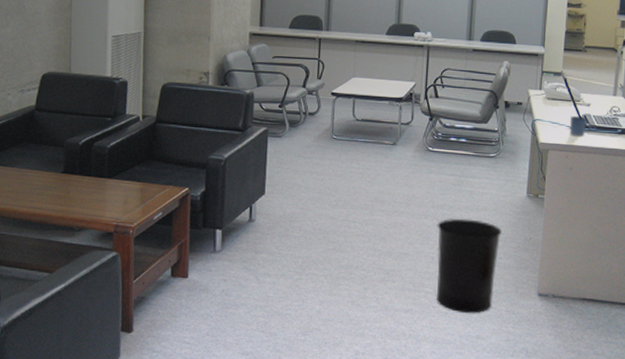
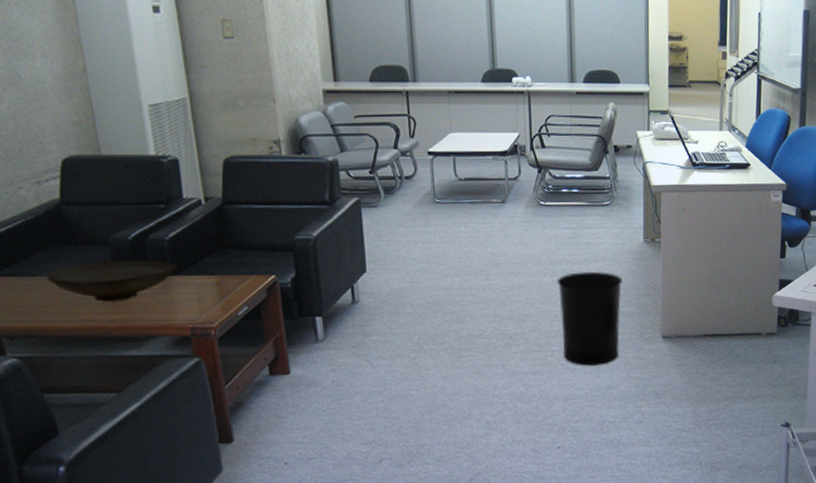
decorative bowl: none [14,159,113,195] -> present [46,259,178,302]
mug: present [570,115,593,138] -> none [680,154,702,177]

